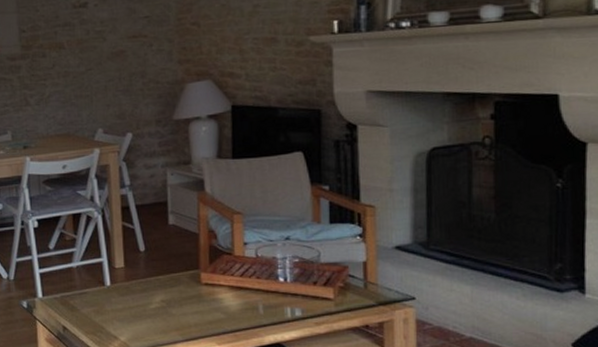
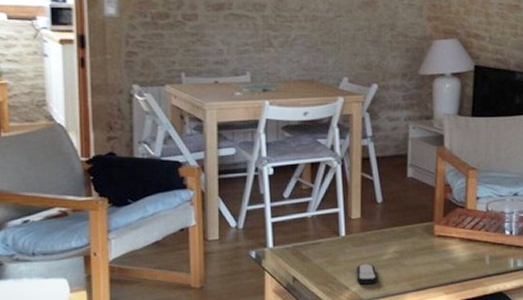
remote control: none [123,313,147,334] -> present [356,263,378,284]

